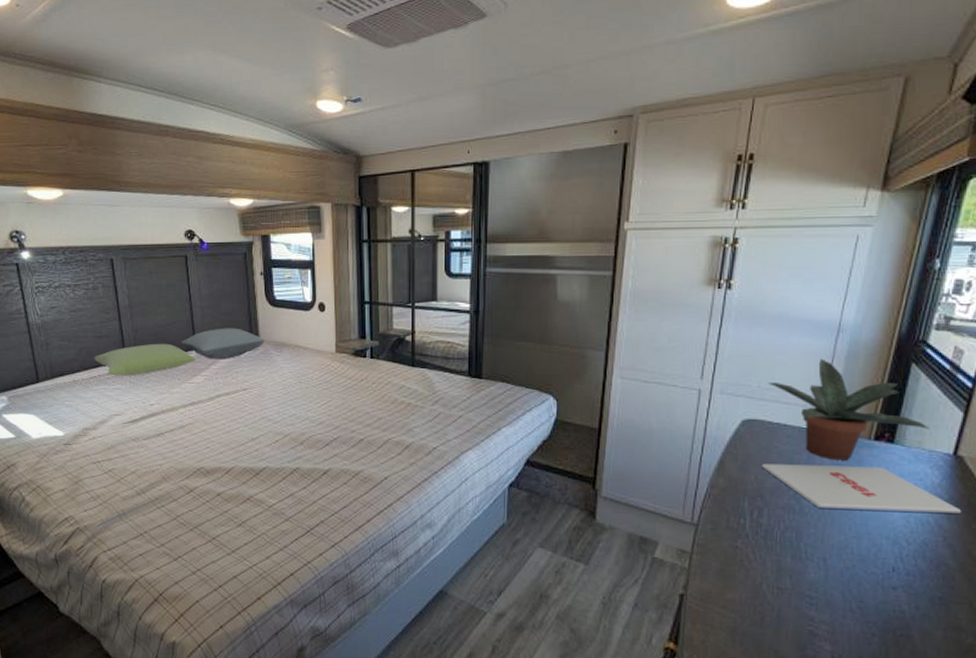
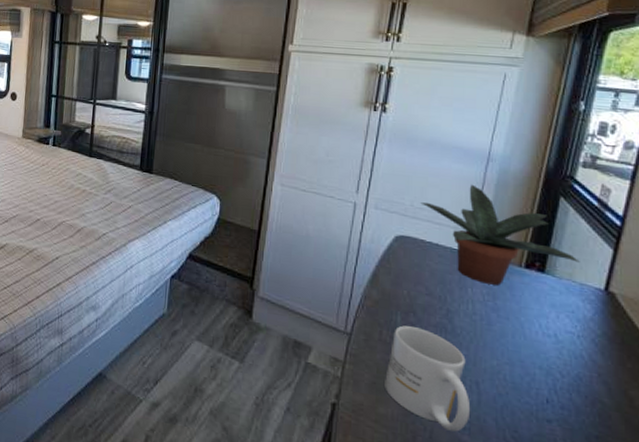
mug: none [732,510,818,610] -> present [385,325,471,433]
magazine: present [761,463,962,514] -> none [414,280,616,351]

